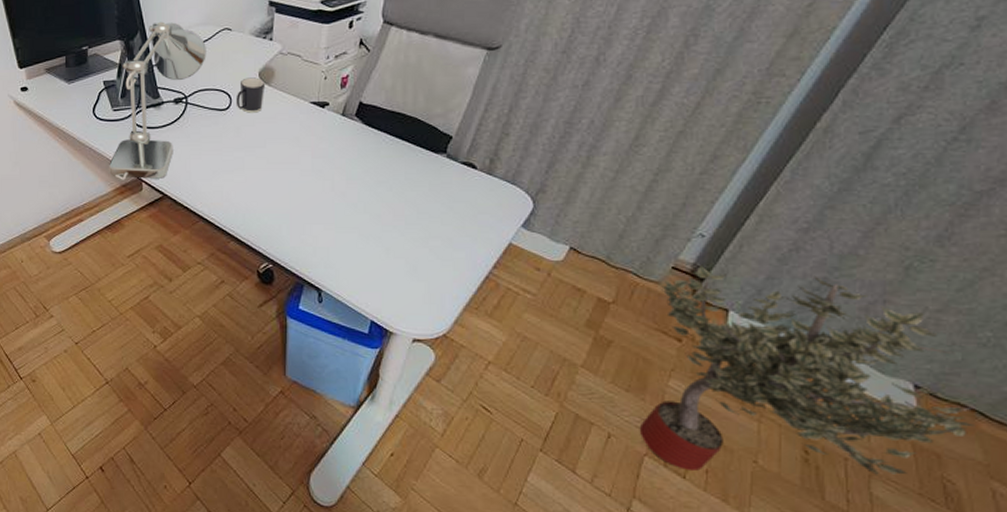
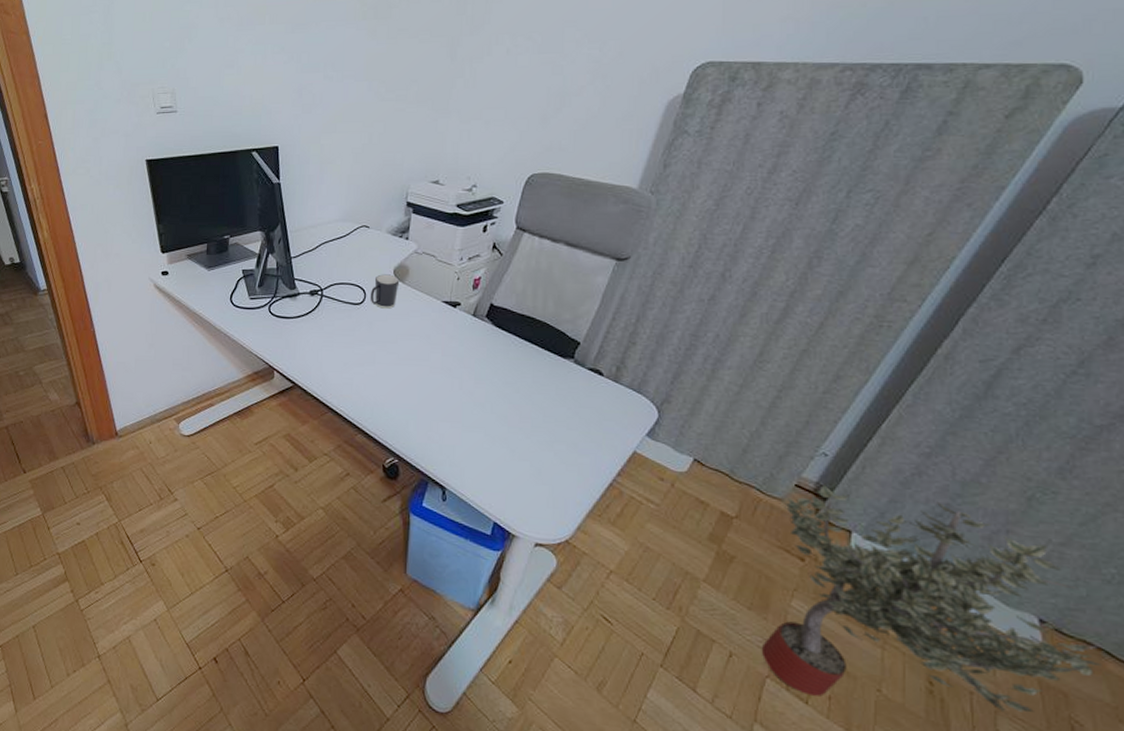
desk lamp: present [109,21,206,181] -> none [242,215,344,369]

